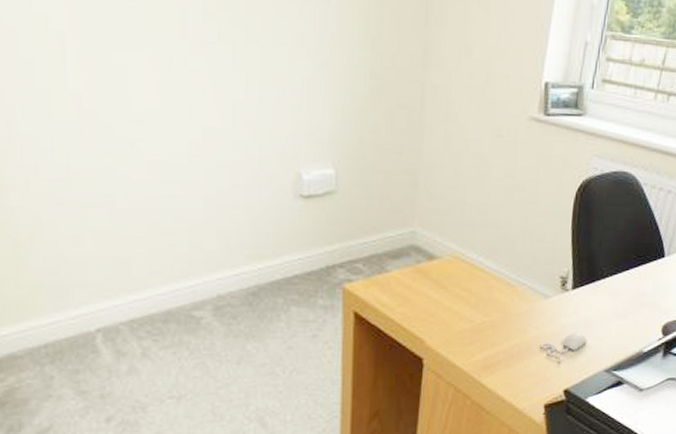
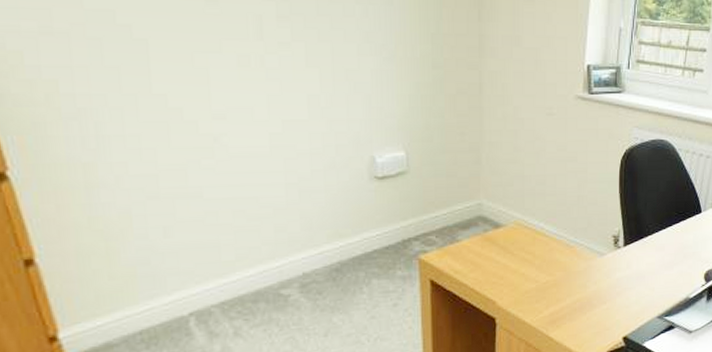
computer mouse: present [540,333,588,363] -> none [599,284,640,313]

